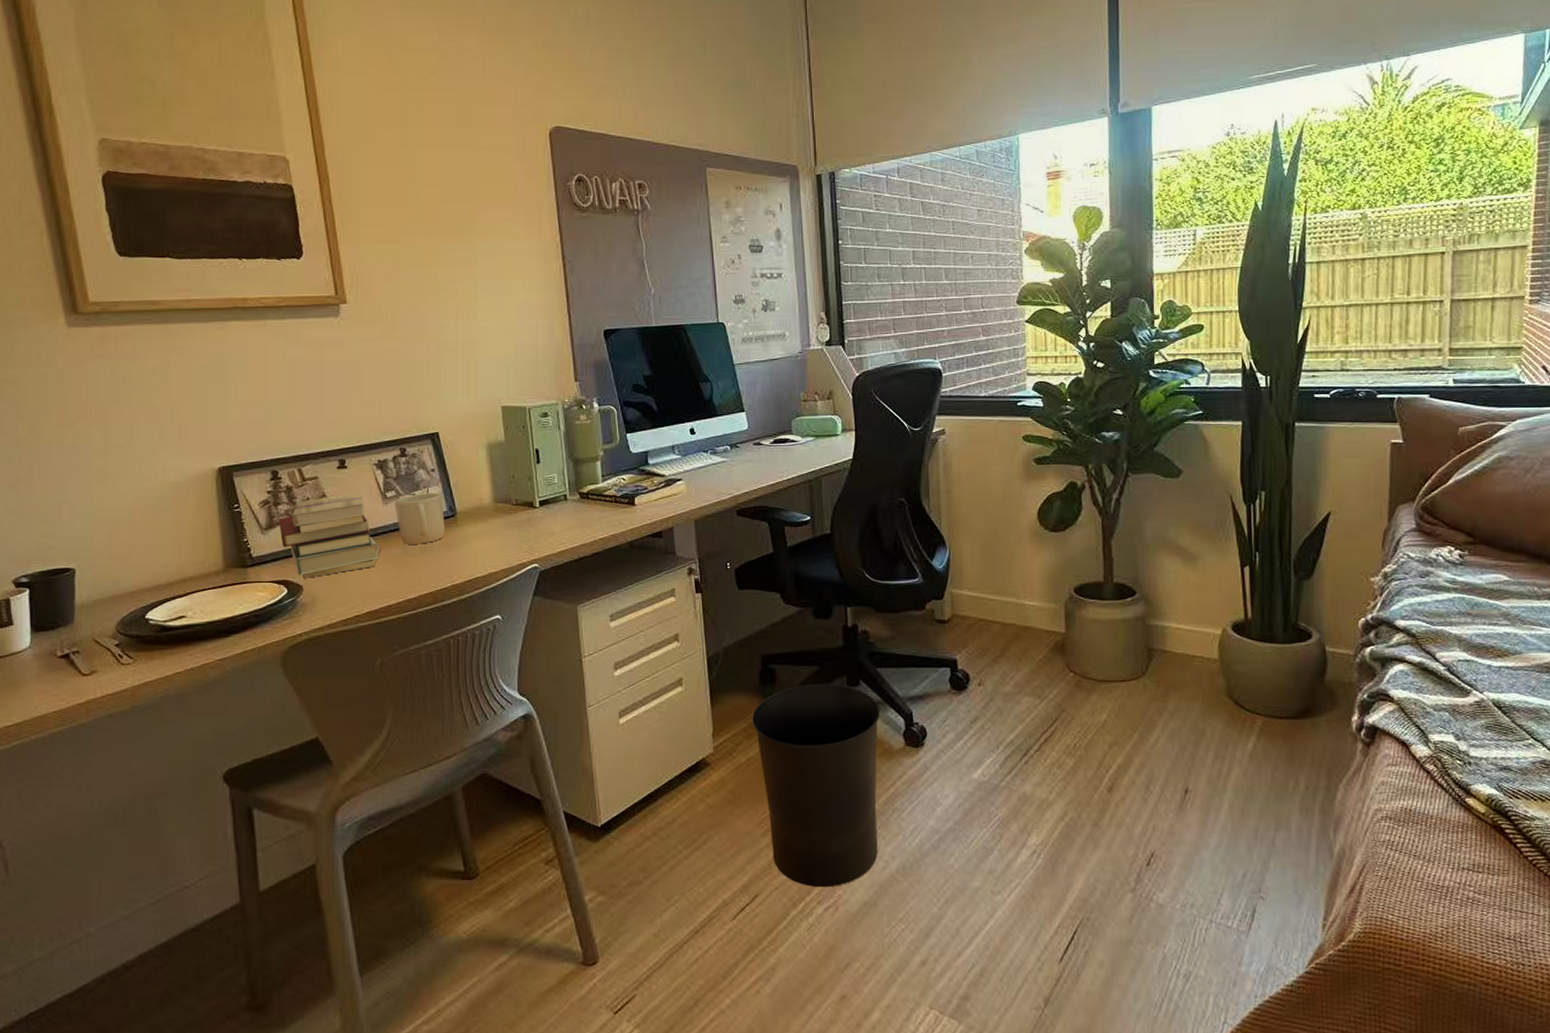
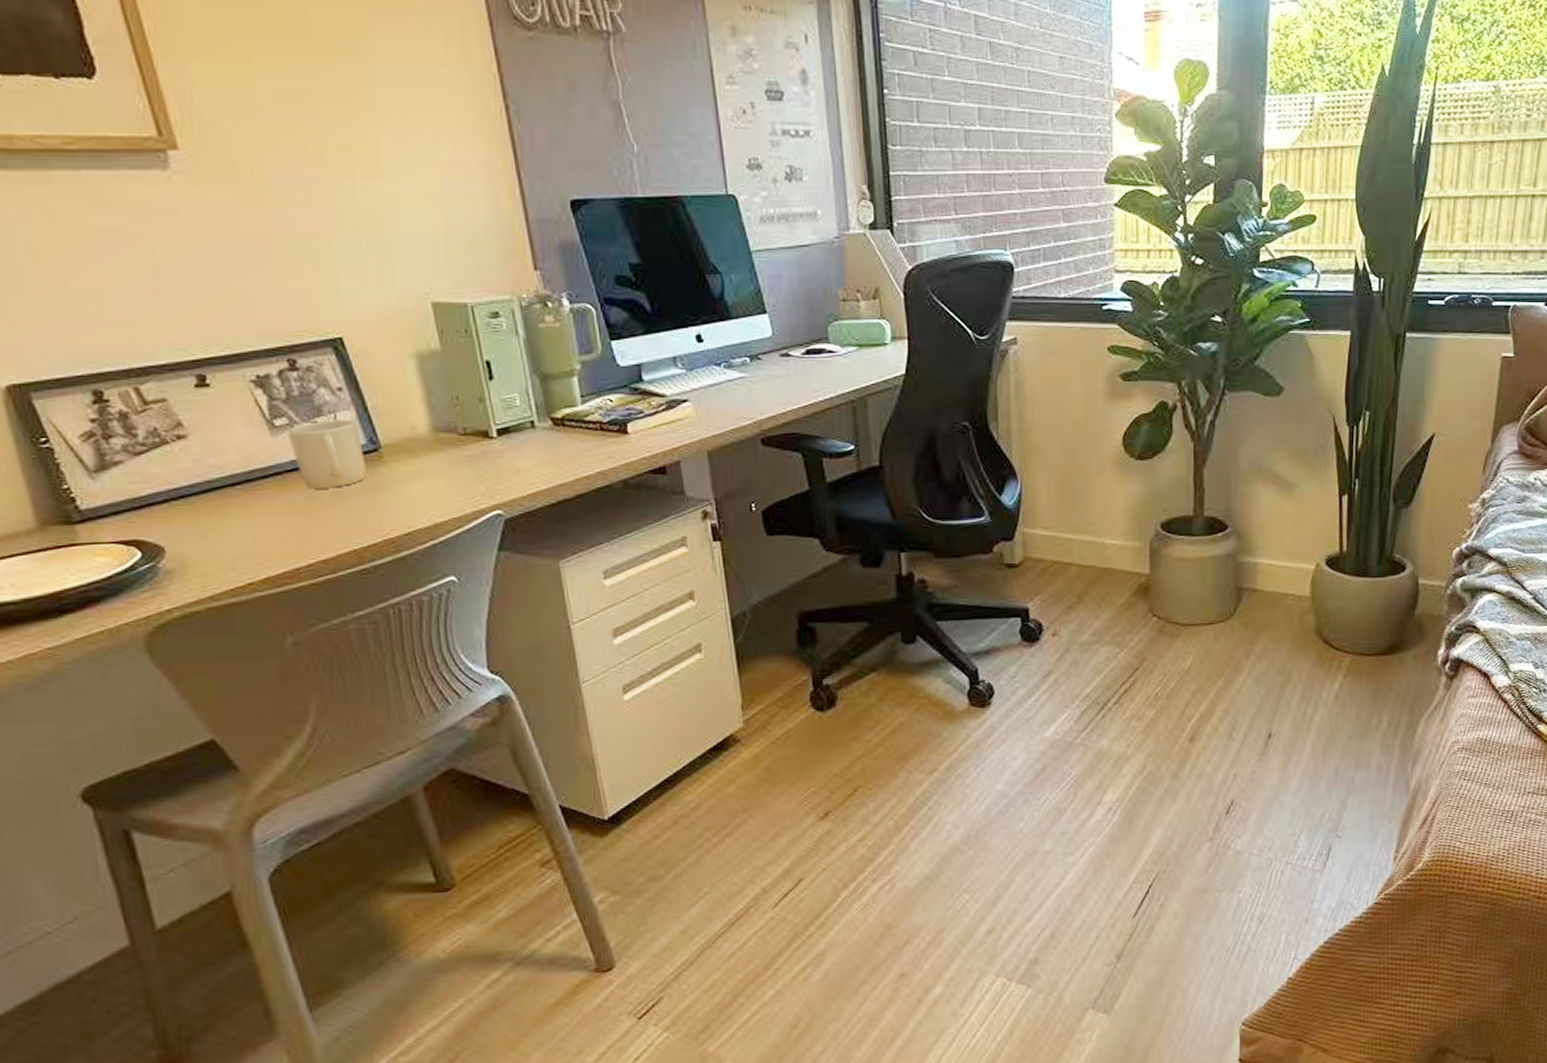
books: present [279,492,382,578] -> none [114,420,276,537]
waste bin: present [752,684,880,888] -> none [789,642,941,865]

